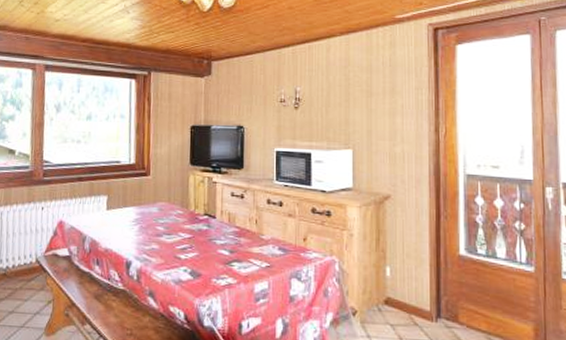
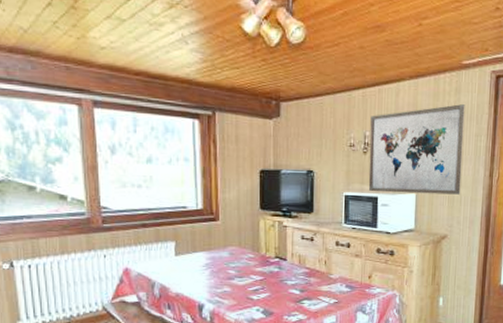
wall art: none [300,58,403,151] -> present [368,104,465,195]

